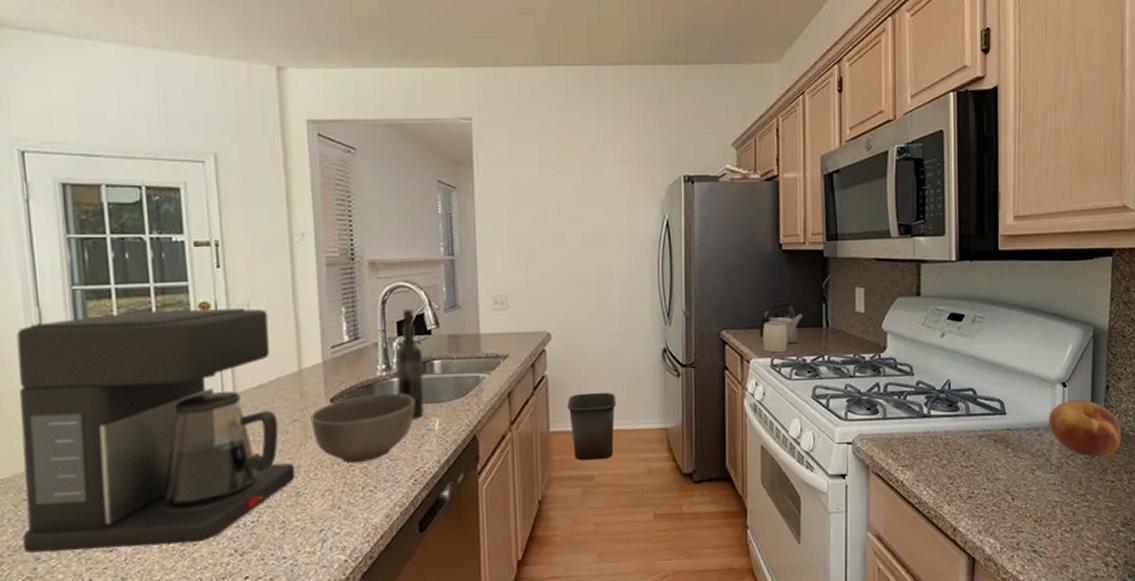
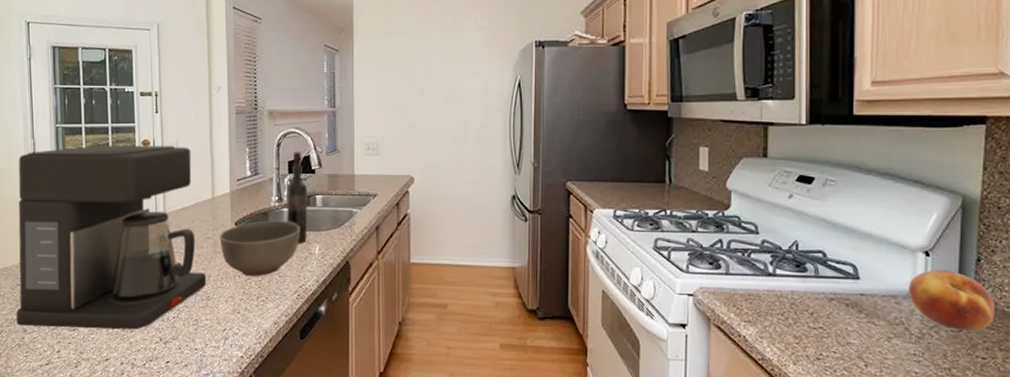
waste bin: present [567,392,617,461] -> none [426,231,469,291]
kettle: present [760,302,804,344] -> none [603,158,647,198]
mug: present [762,321,788,353] -> none [606,176,631,205]

